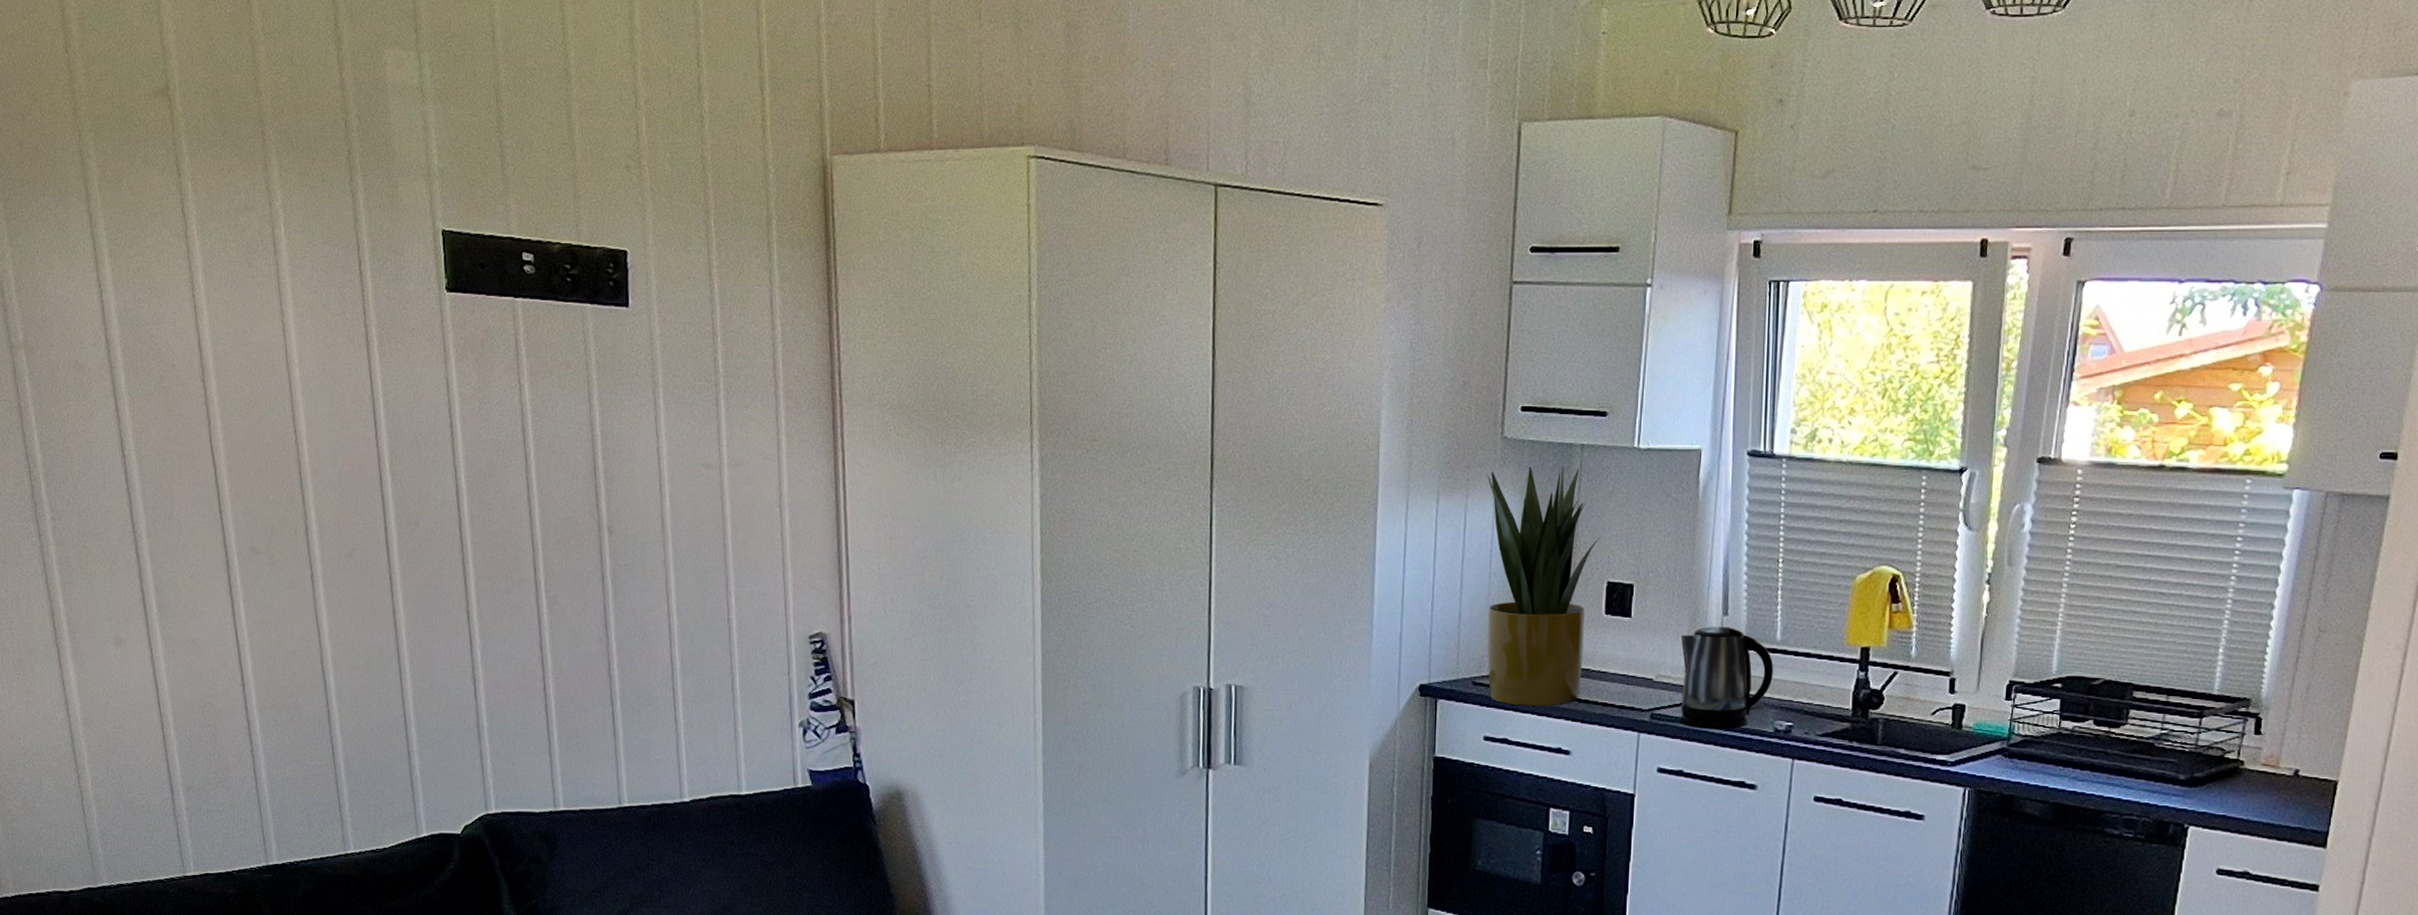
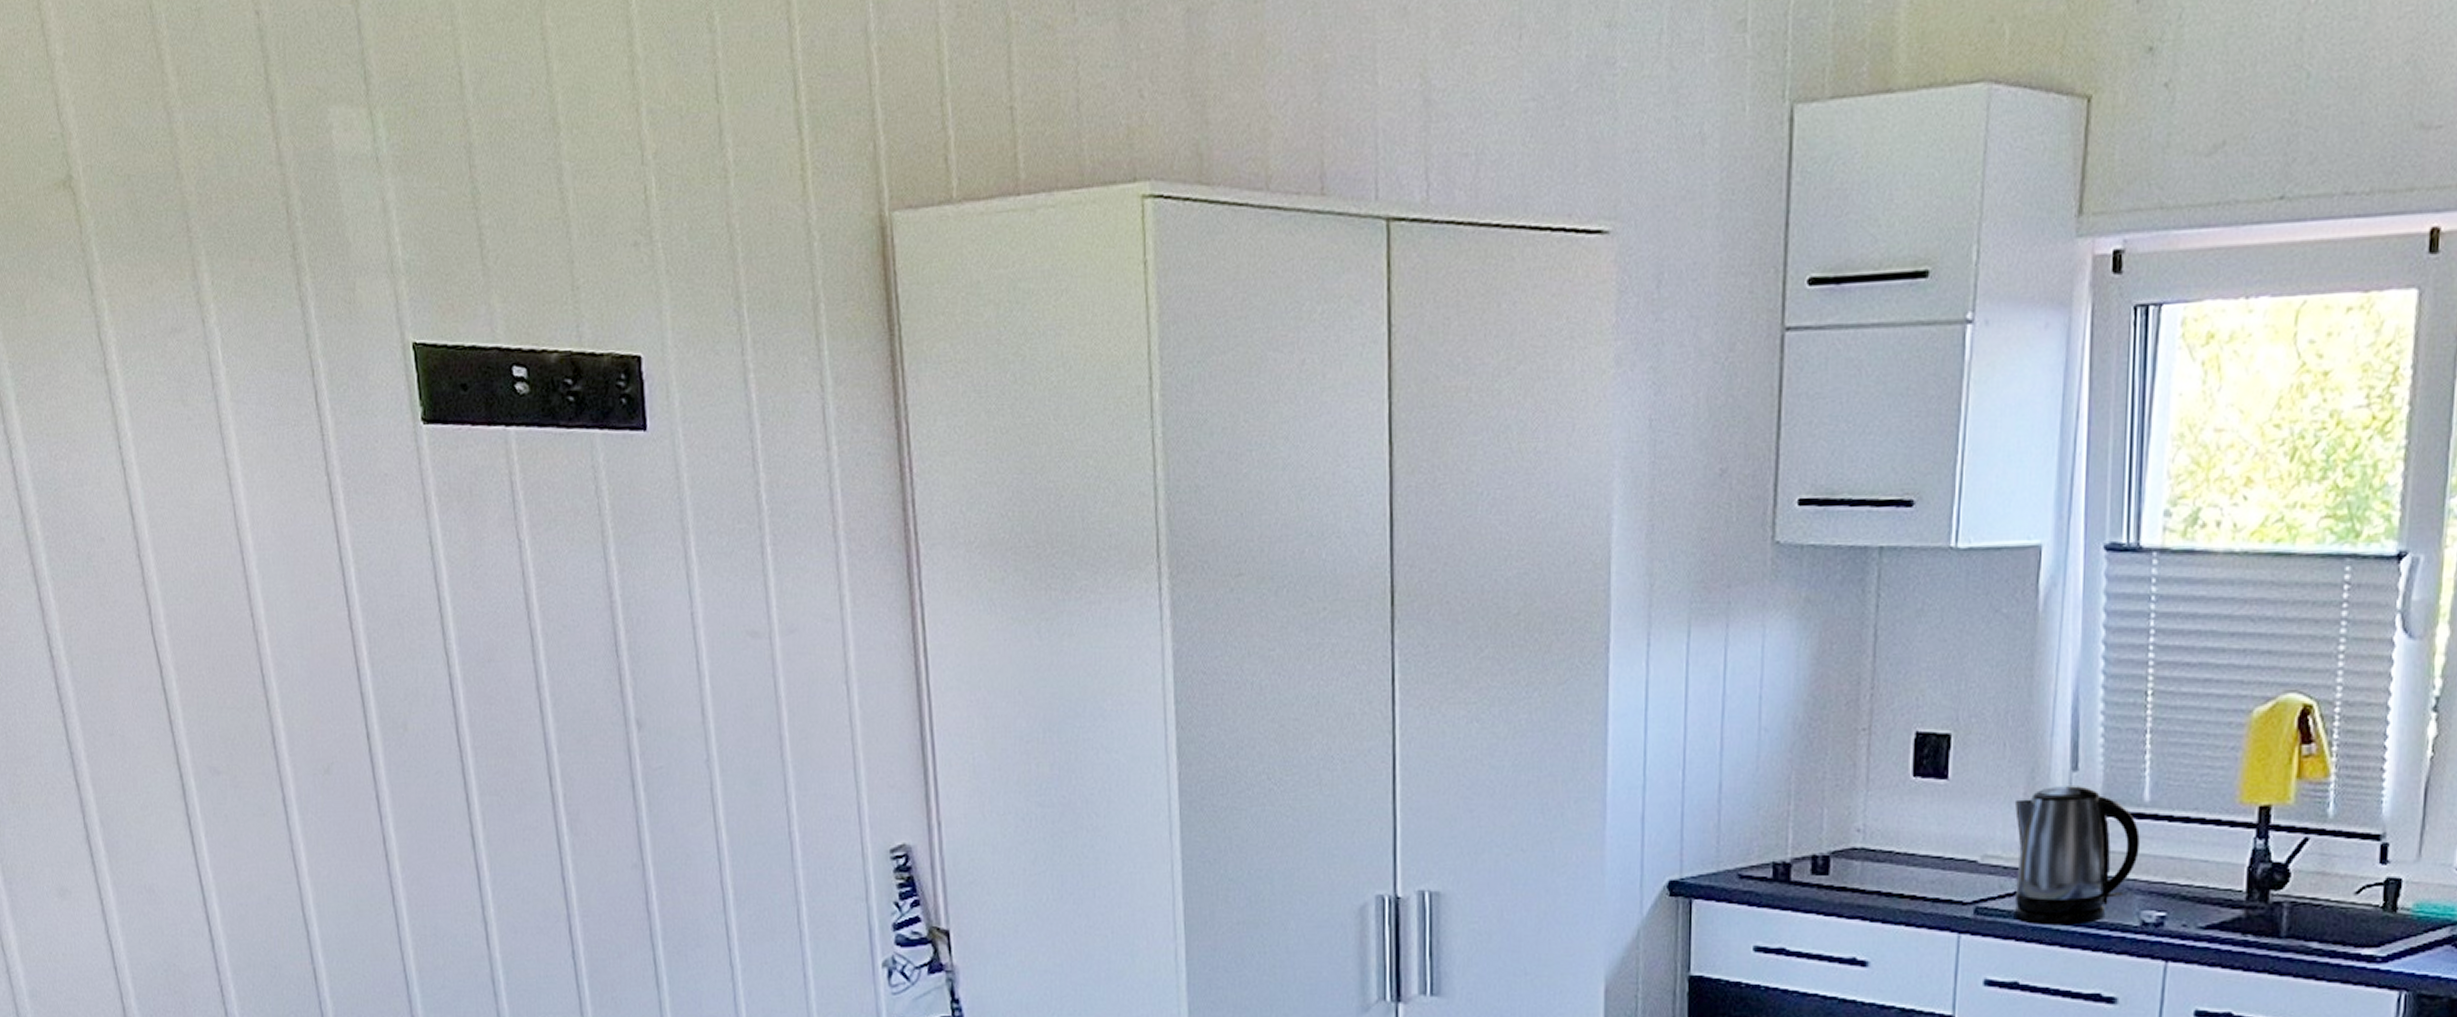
planter: present [1486,466,1600,706] -> none [1753,577,1905,904]

